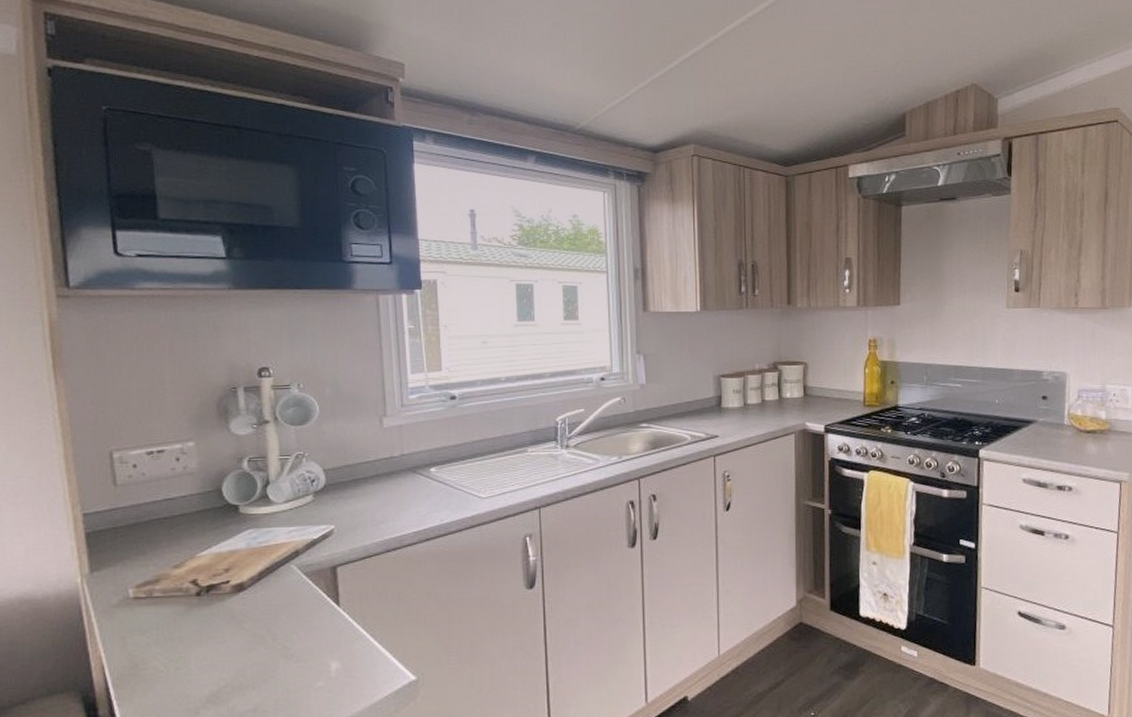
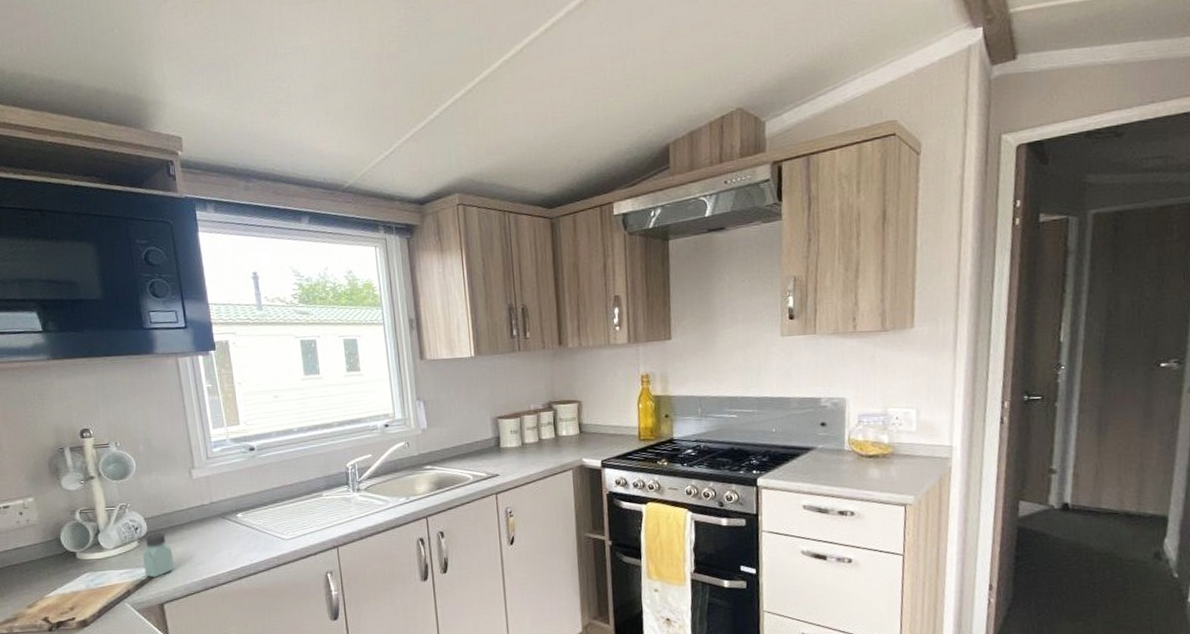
saltshaker: none [318,486,353,537] -> present [143,532,174,578]

